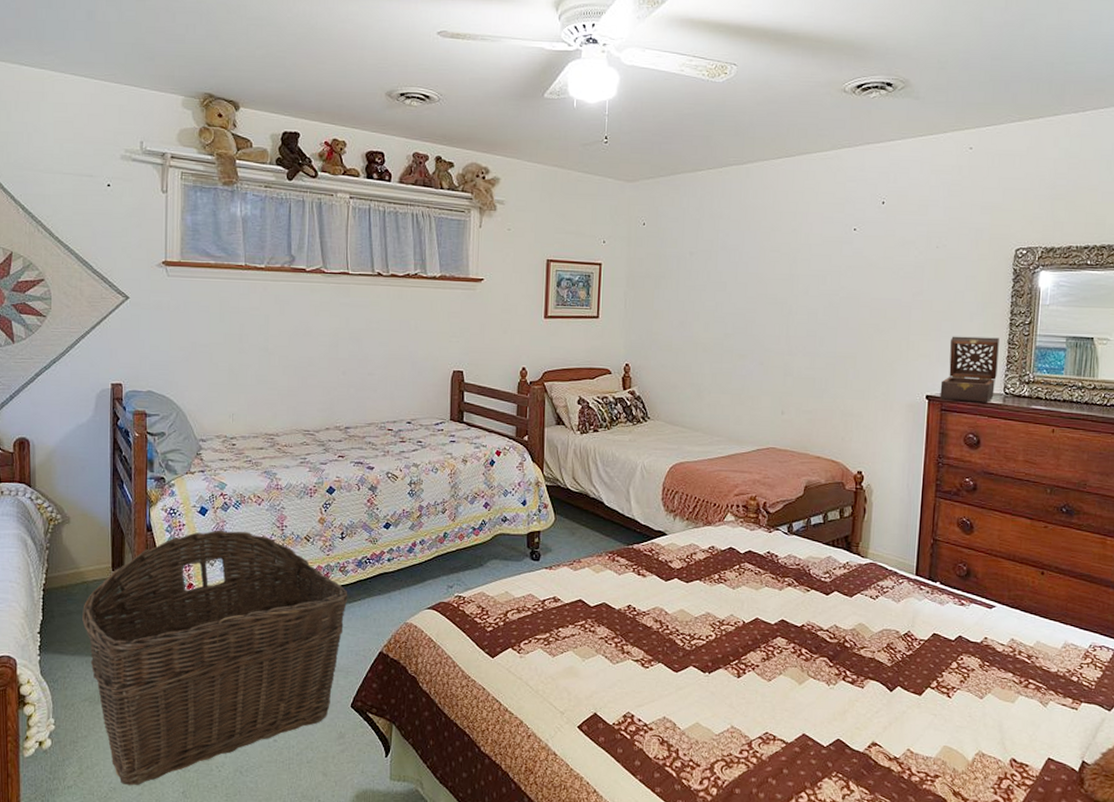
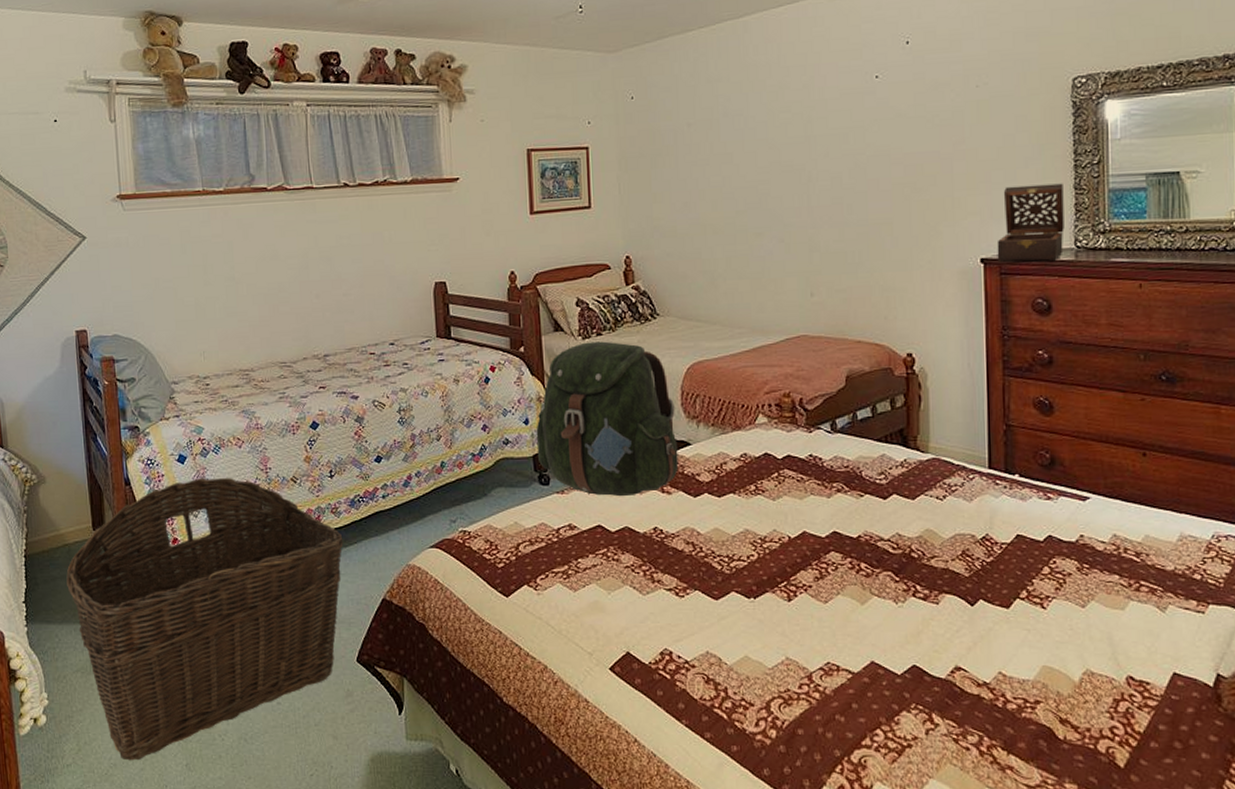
backpack: none [531,436,656,576] -> present [536,341,679,497]

